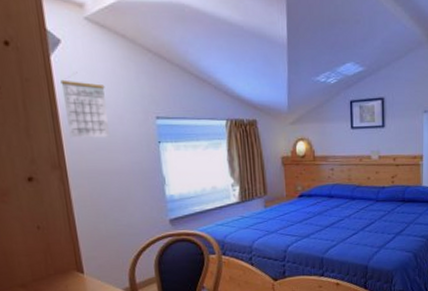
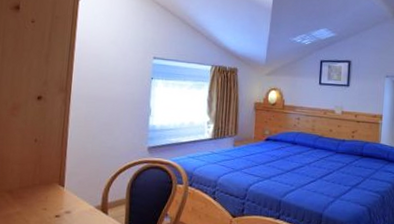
calendar: present [60,72,111,138] -> none [80,15,117,70]

